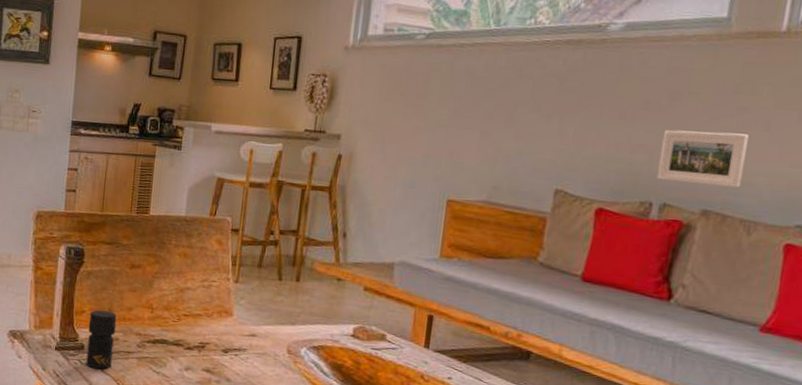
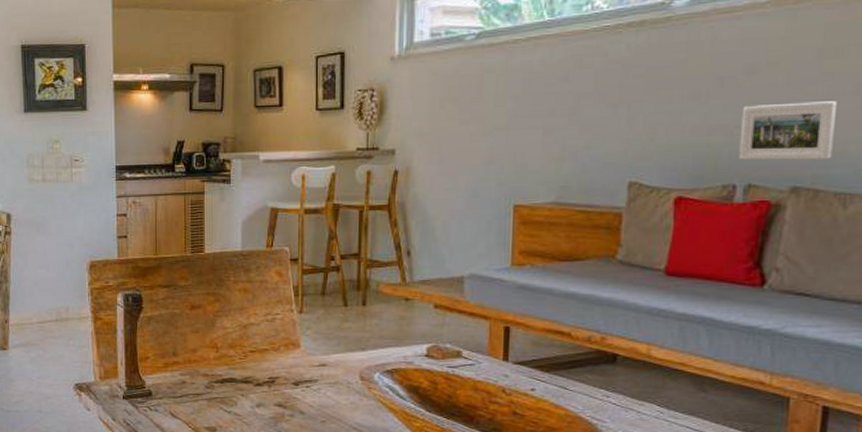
jar: present [86,310,117,369] -> none [154,355,182,414]

